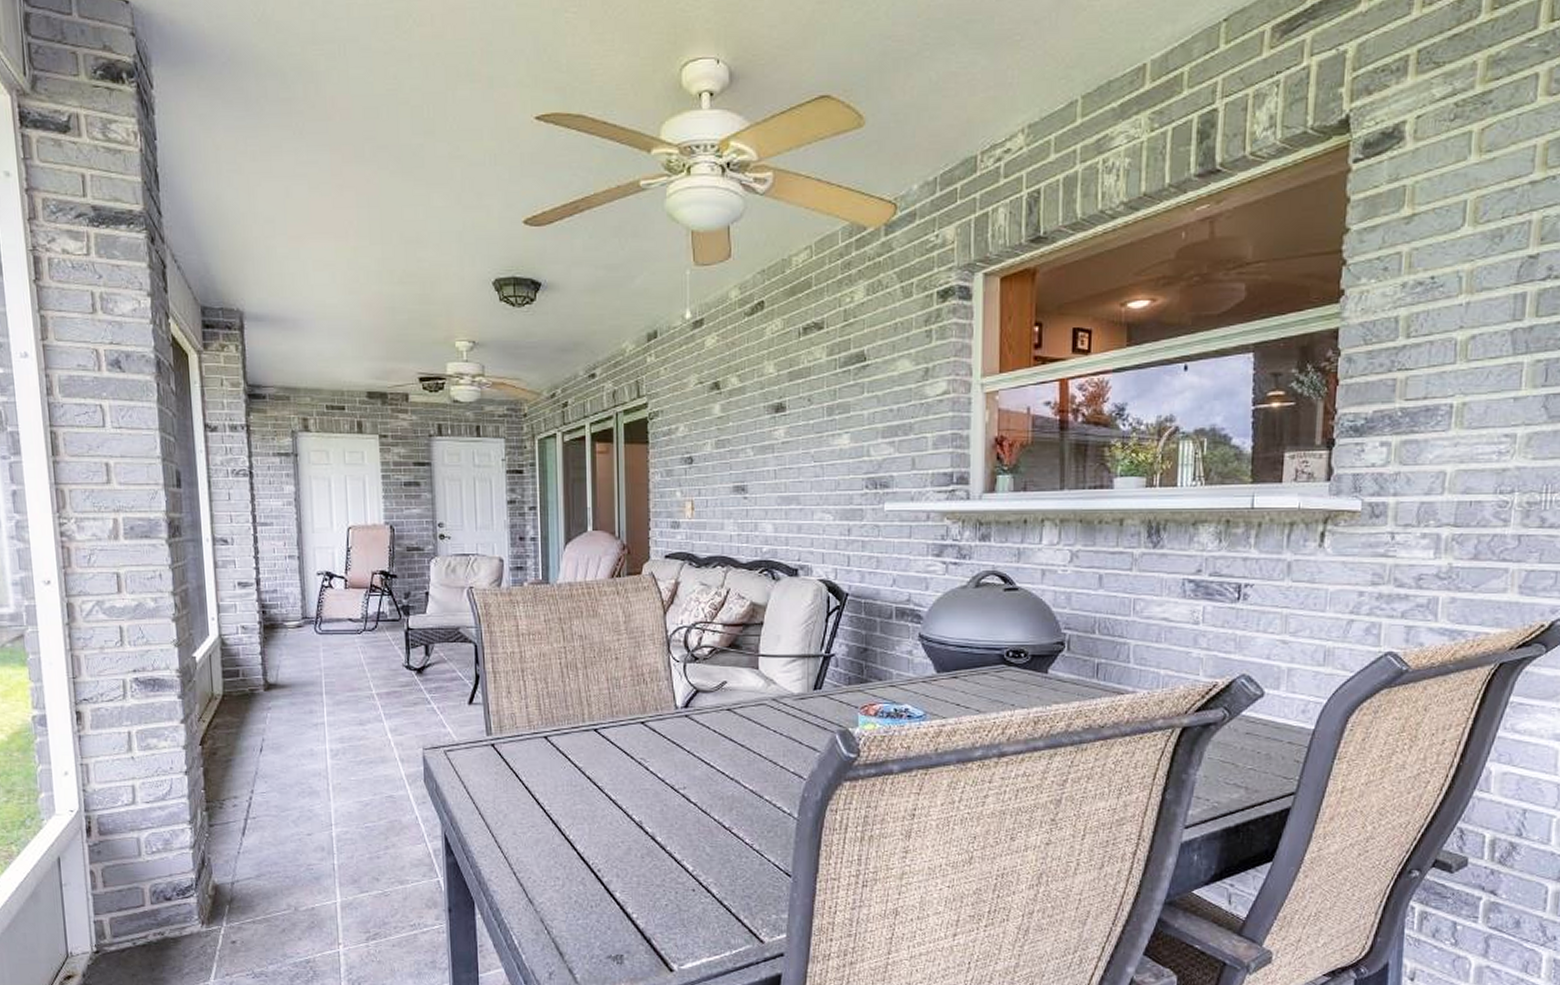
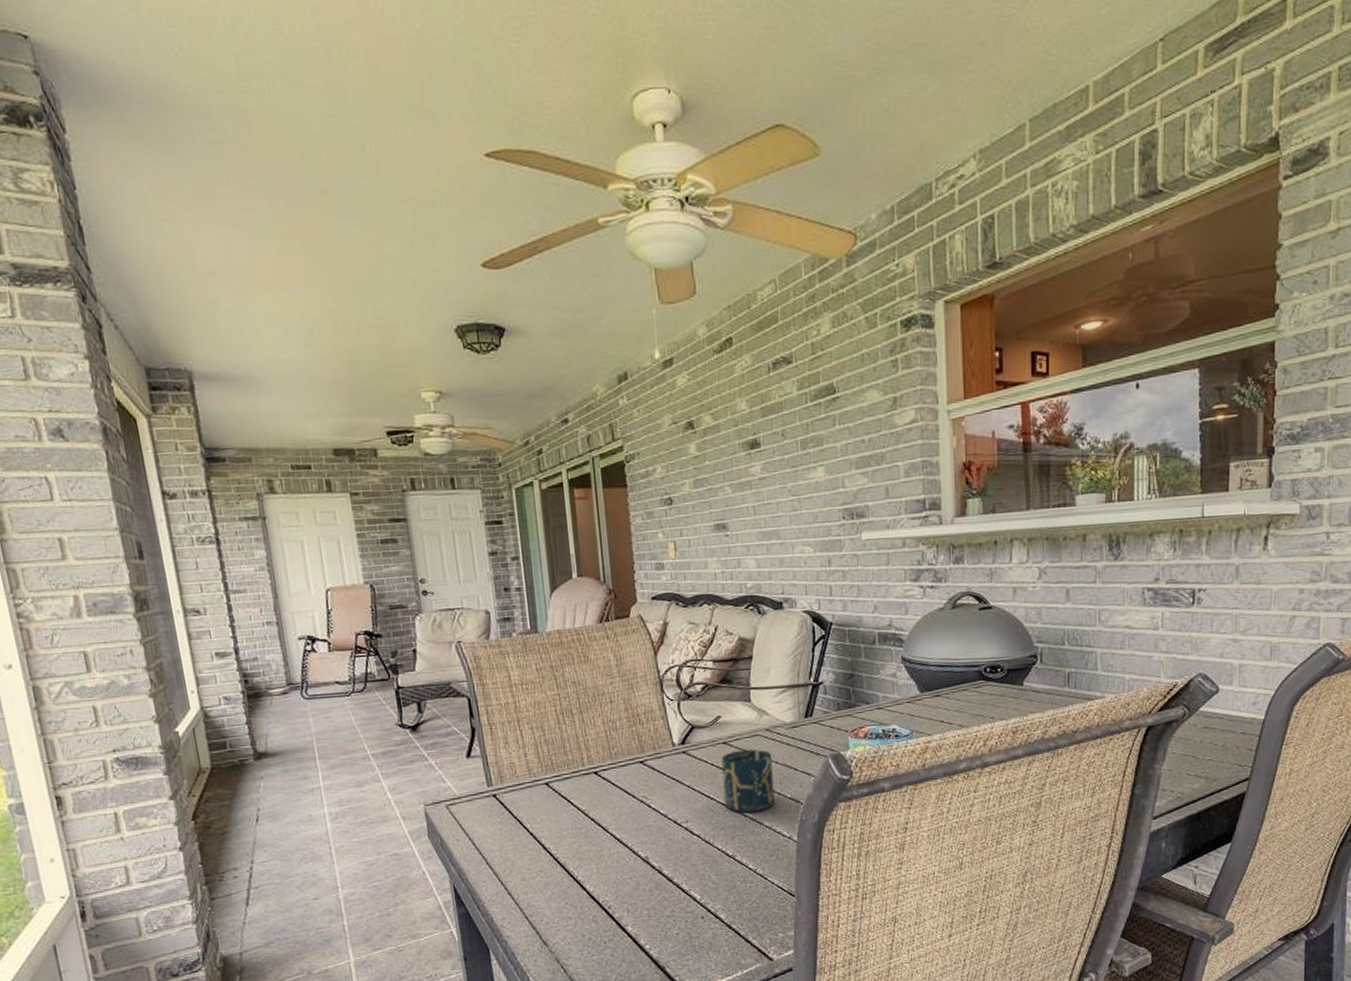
cup: none [724,718,777,784] -> present [721,749,775,813]

